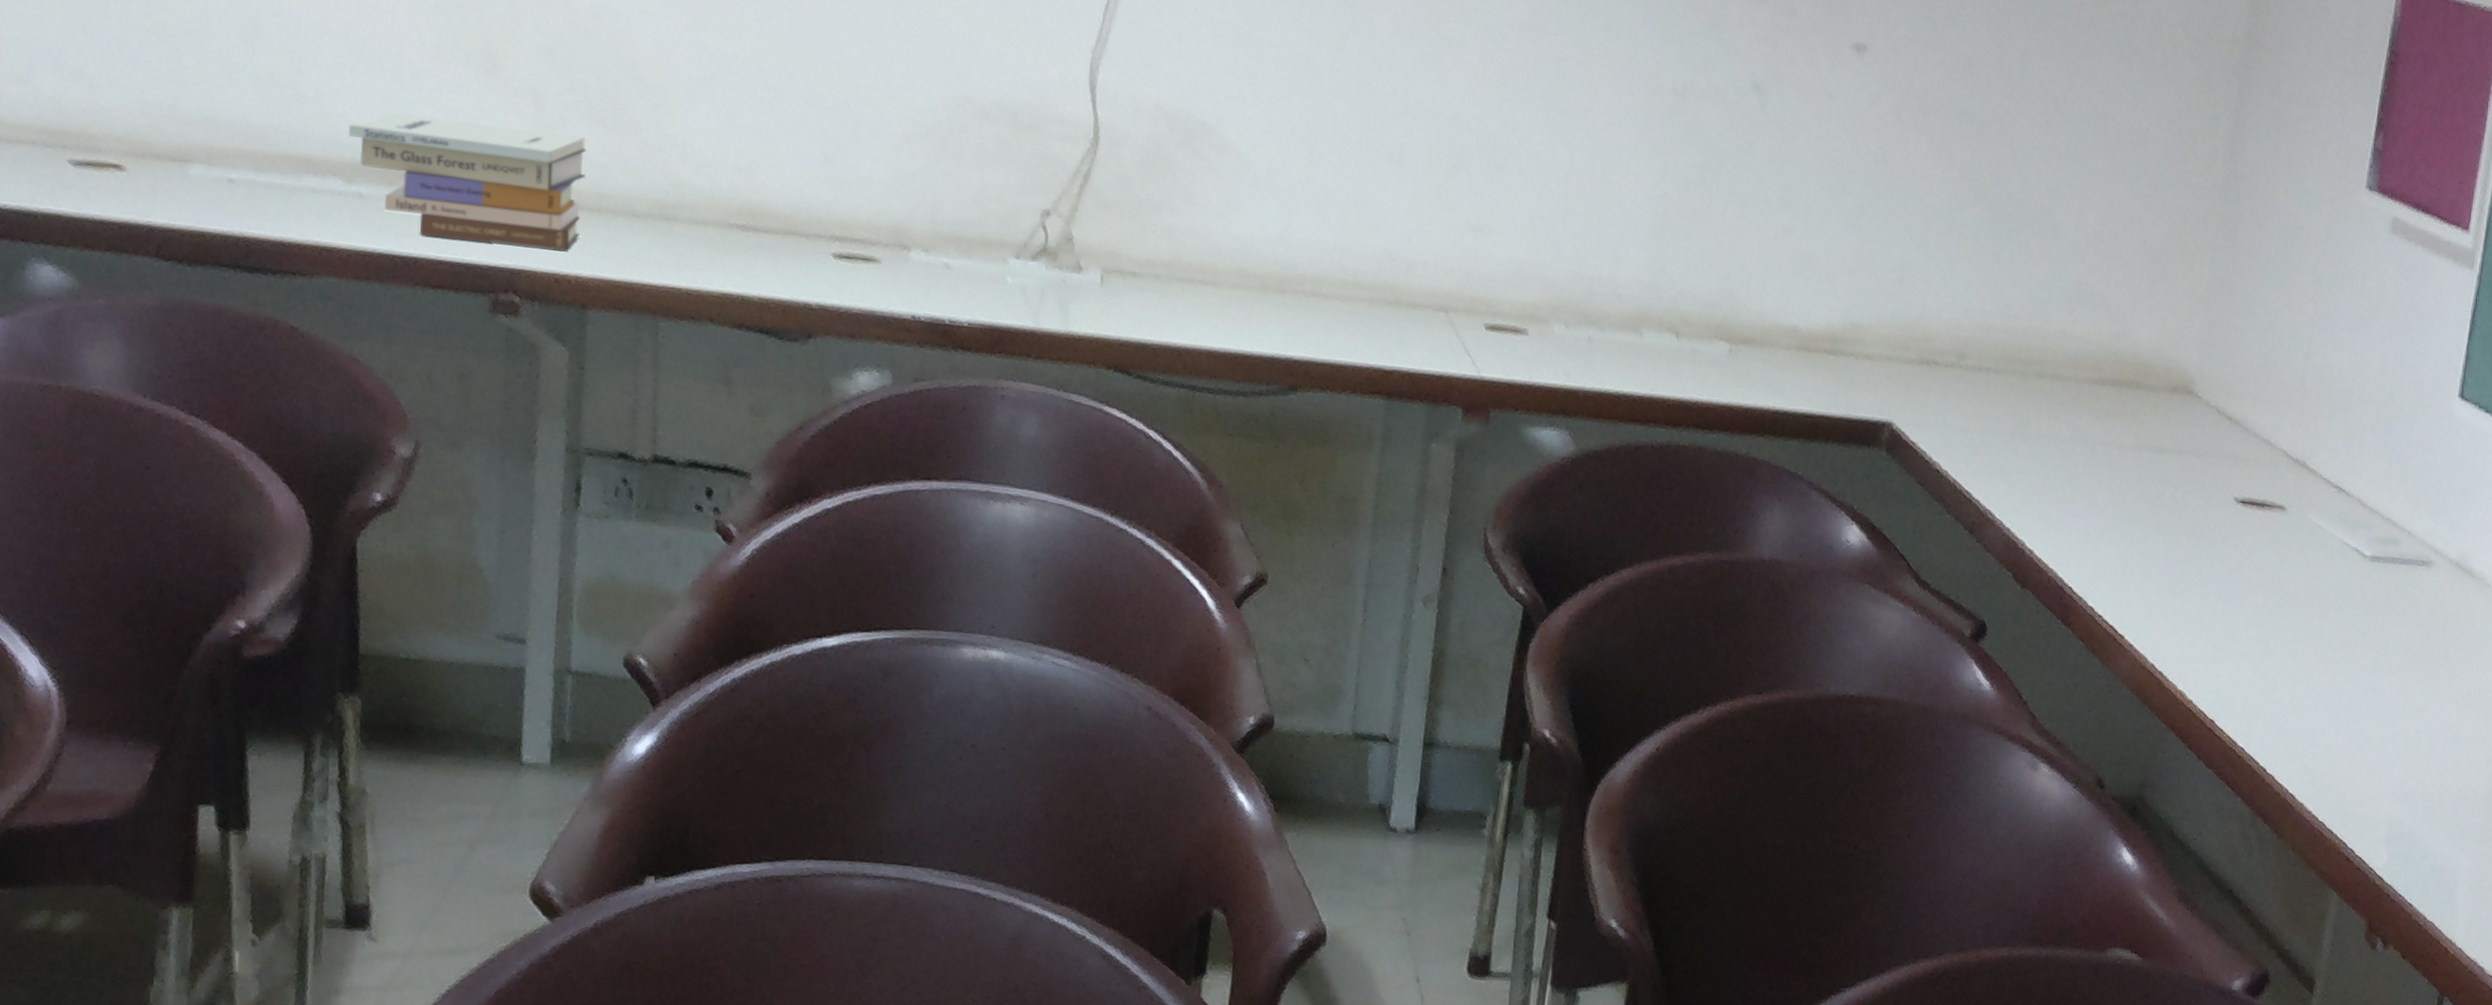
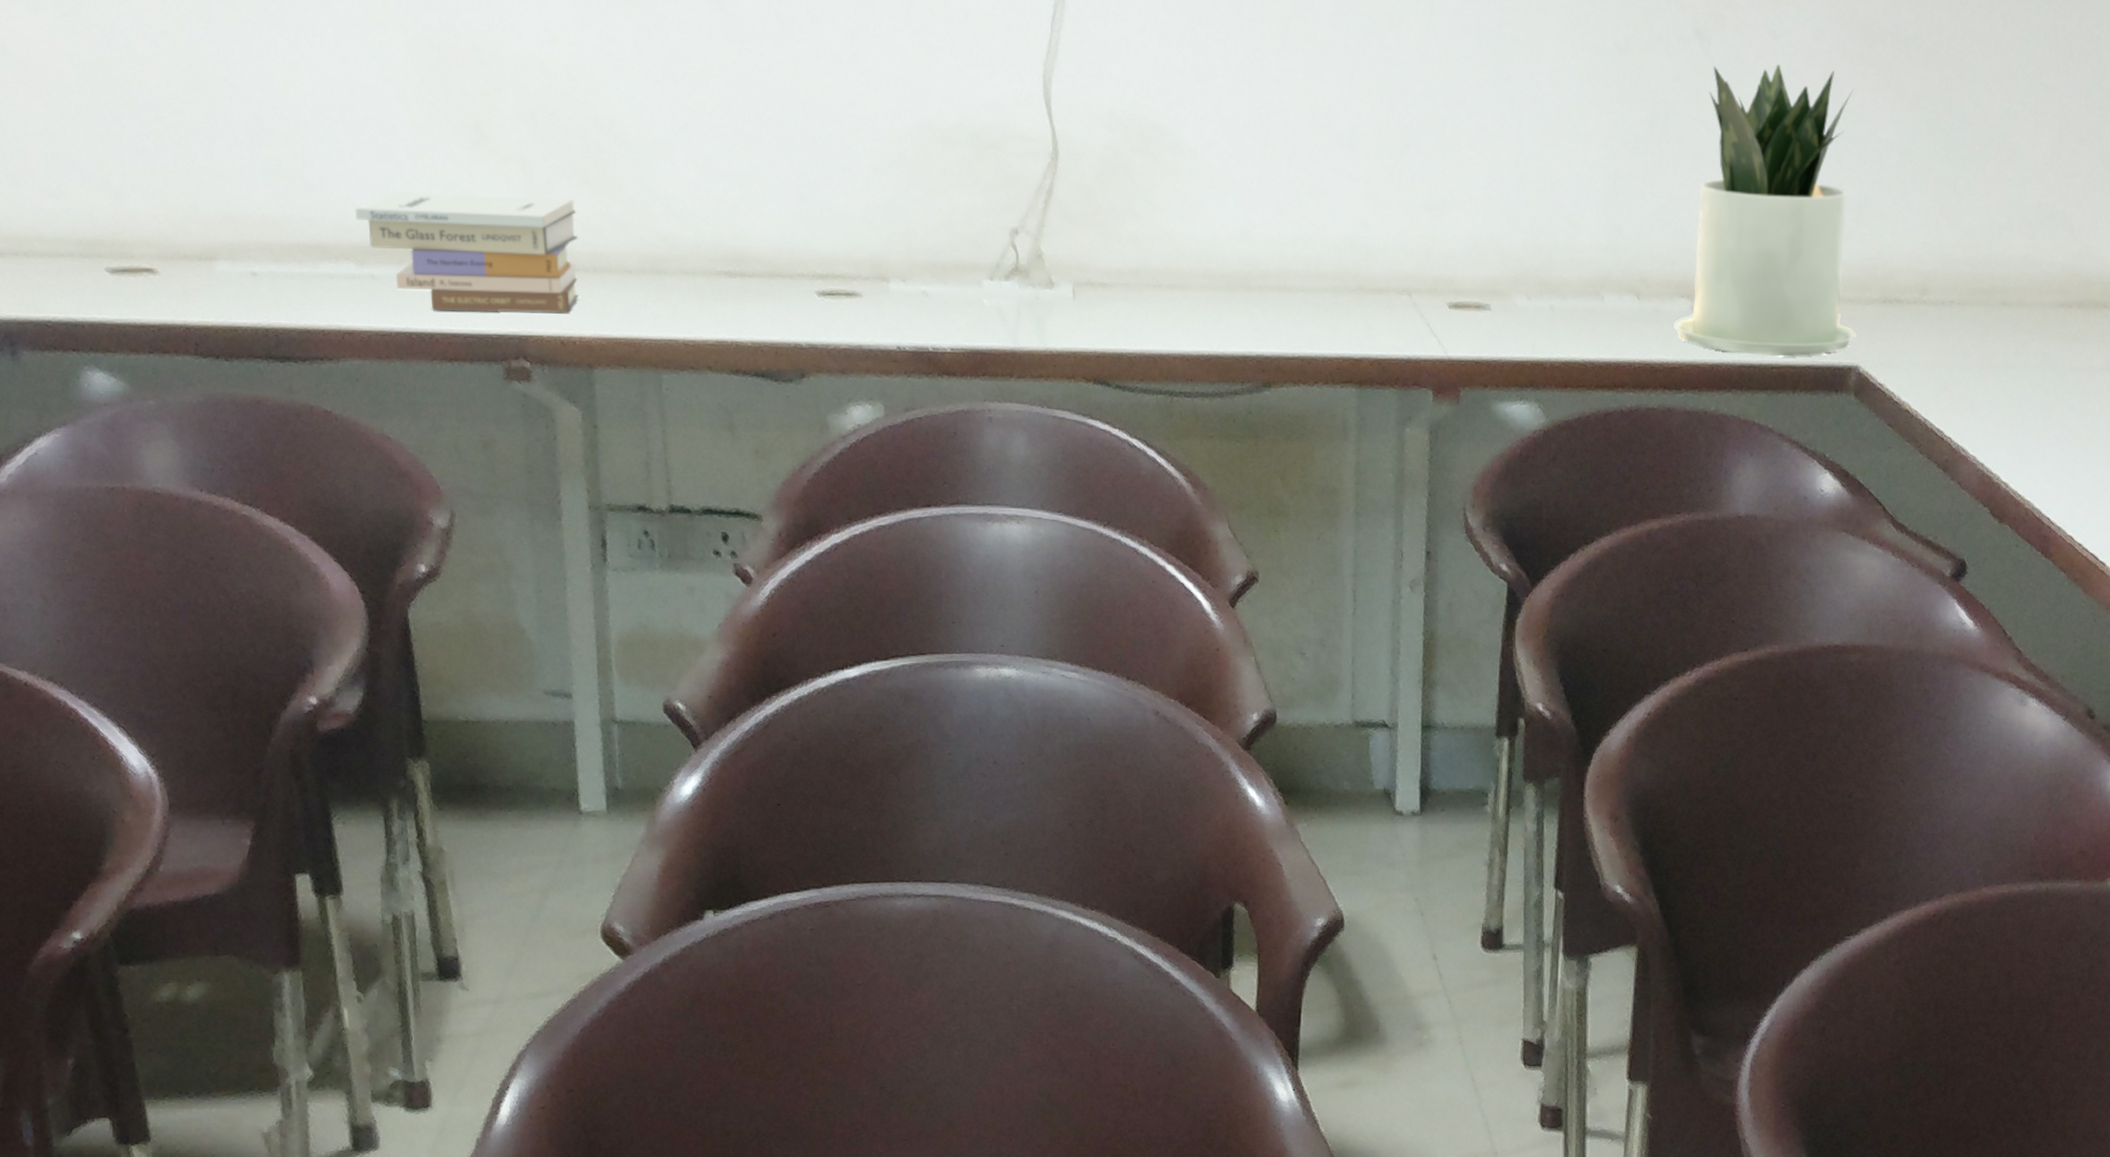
planter: none [1712,119,1906,409] -> present [1675,63,1855,357]

